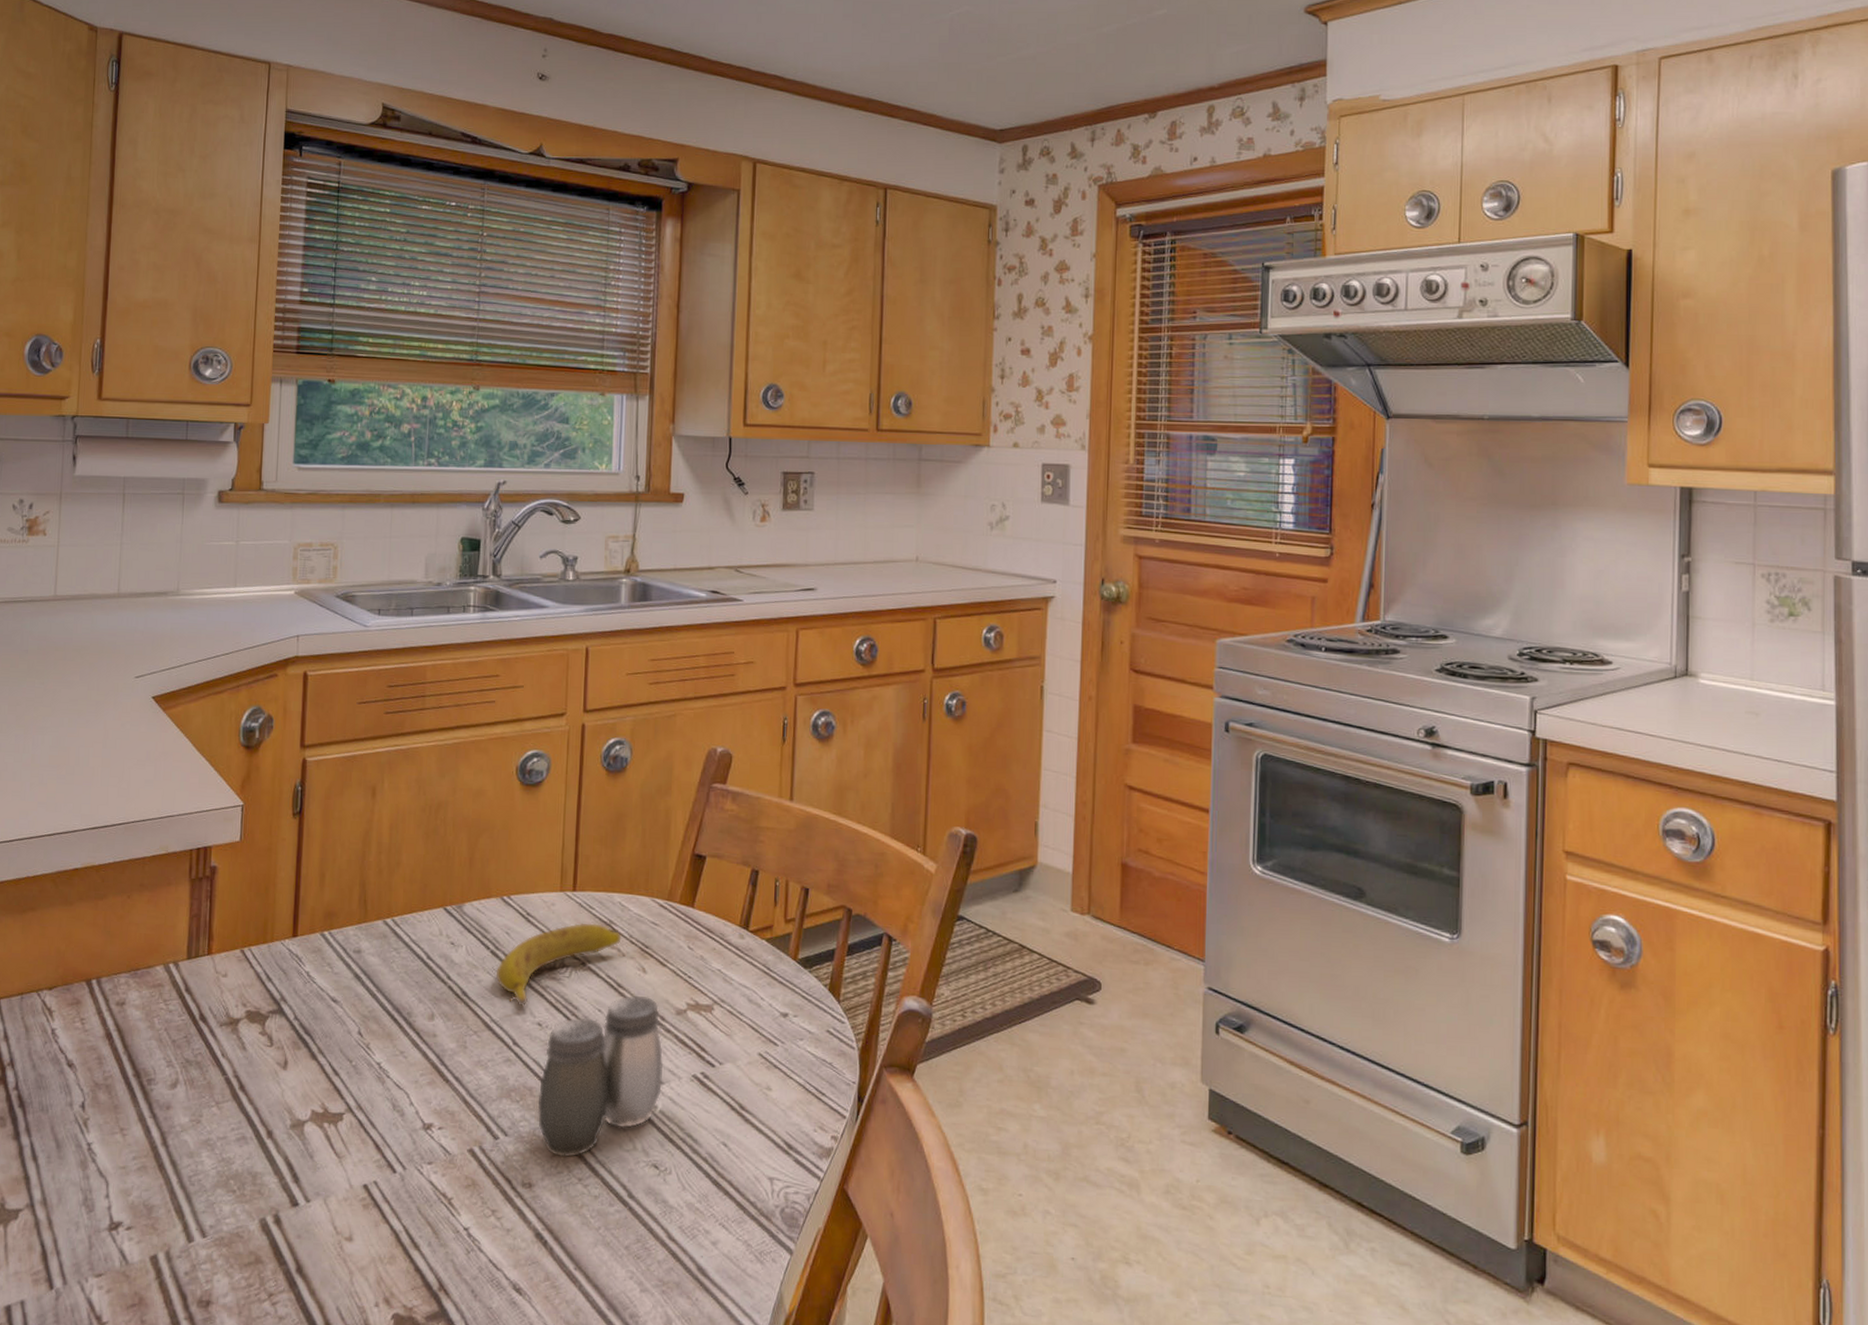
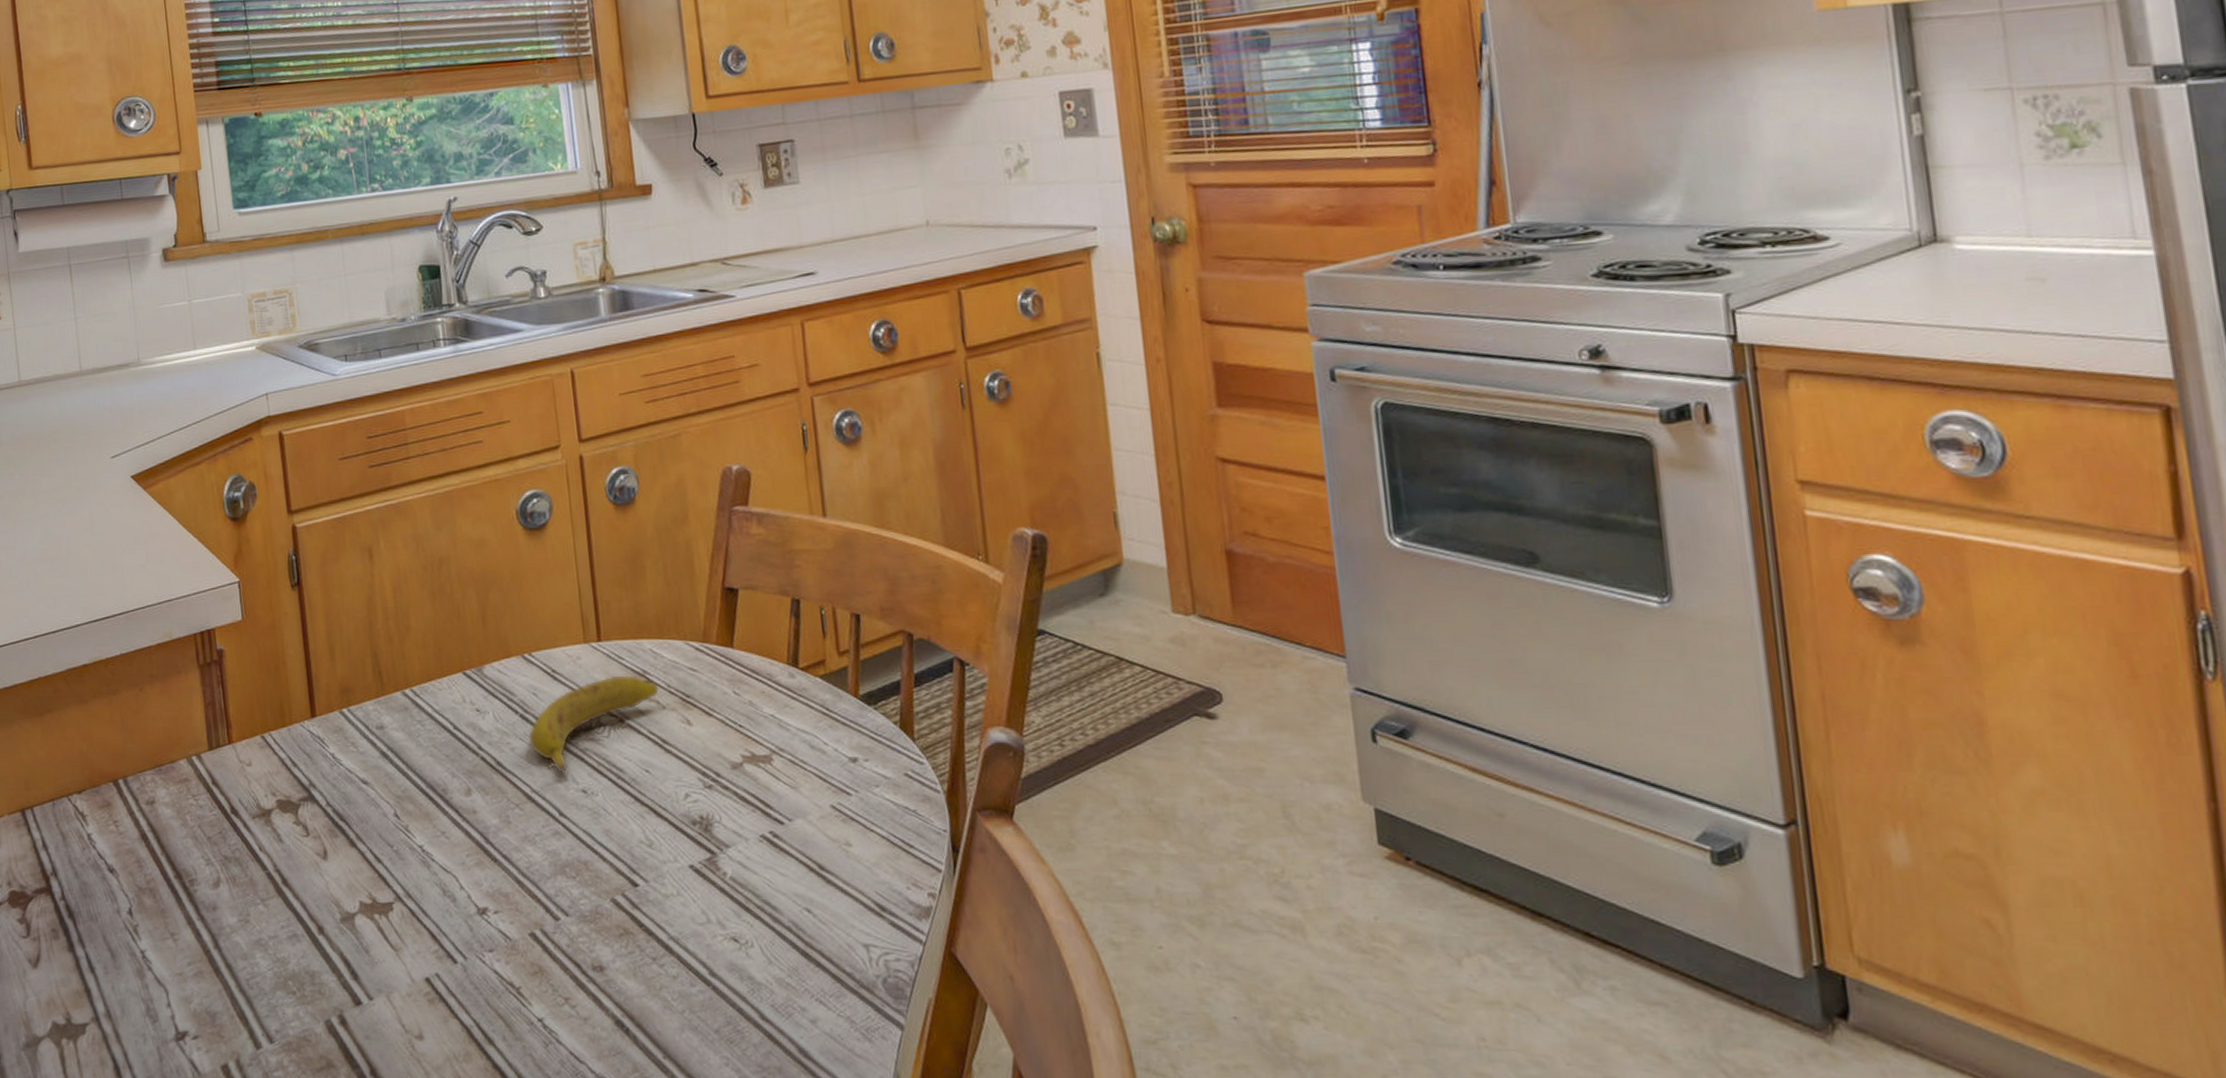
salt and pepper shaker: present [537,995,663,1158] -> none [594,750,729,936]

